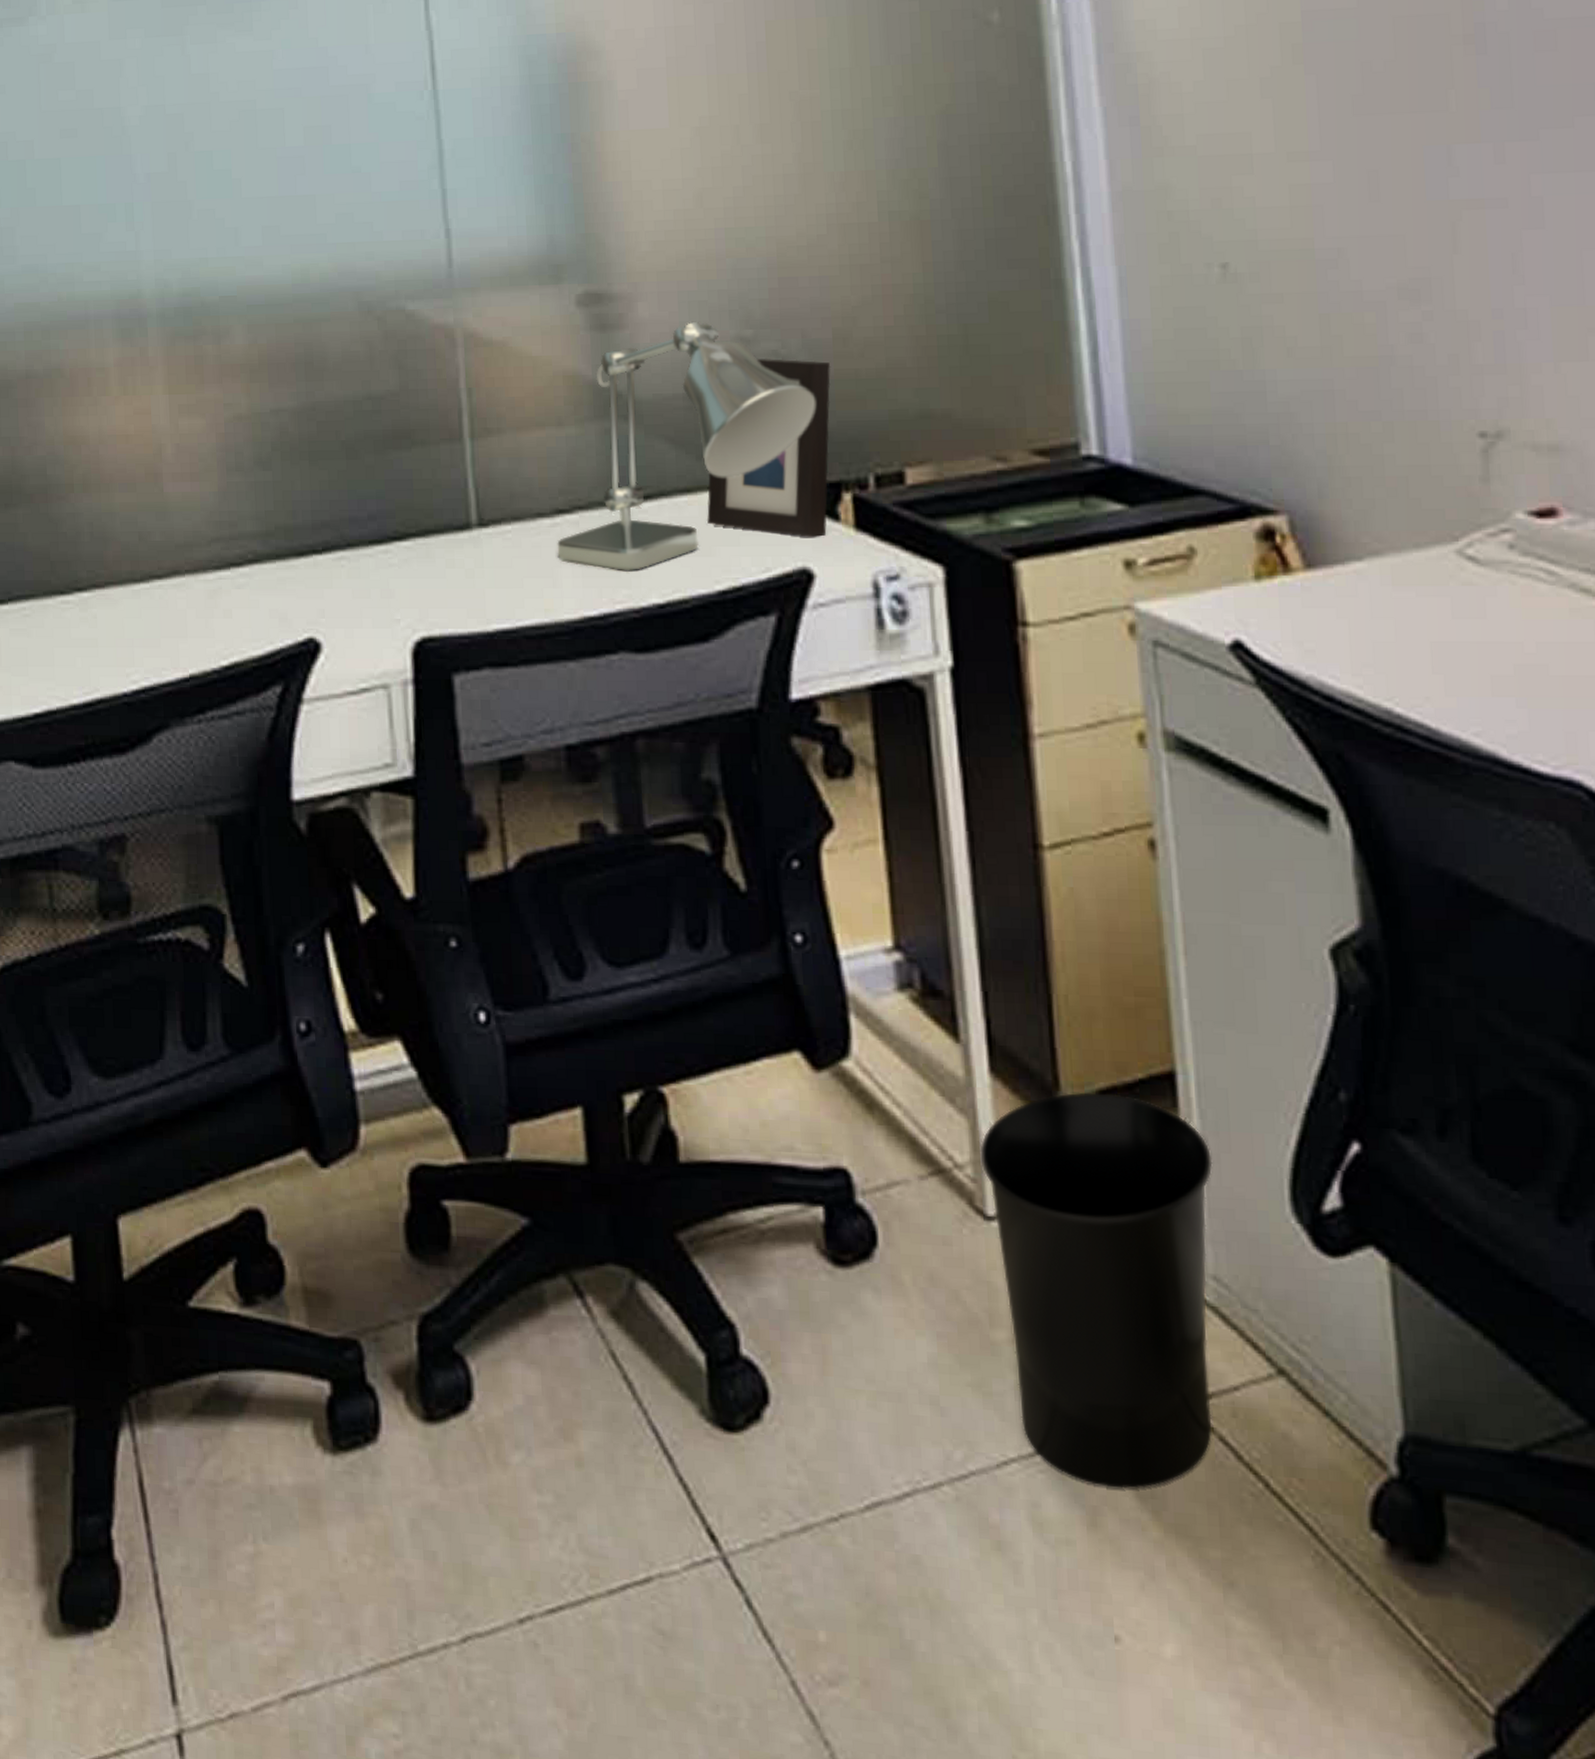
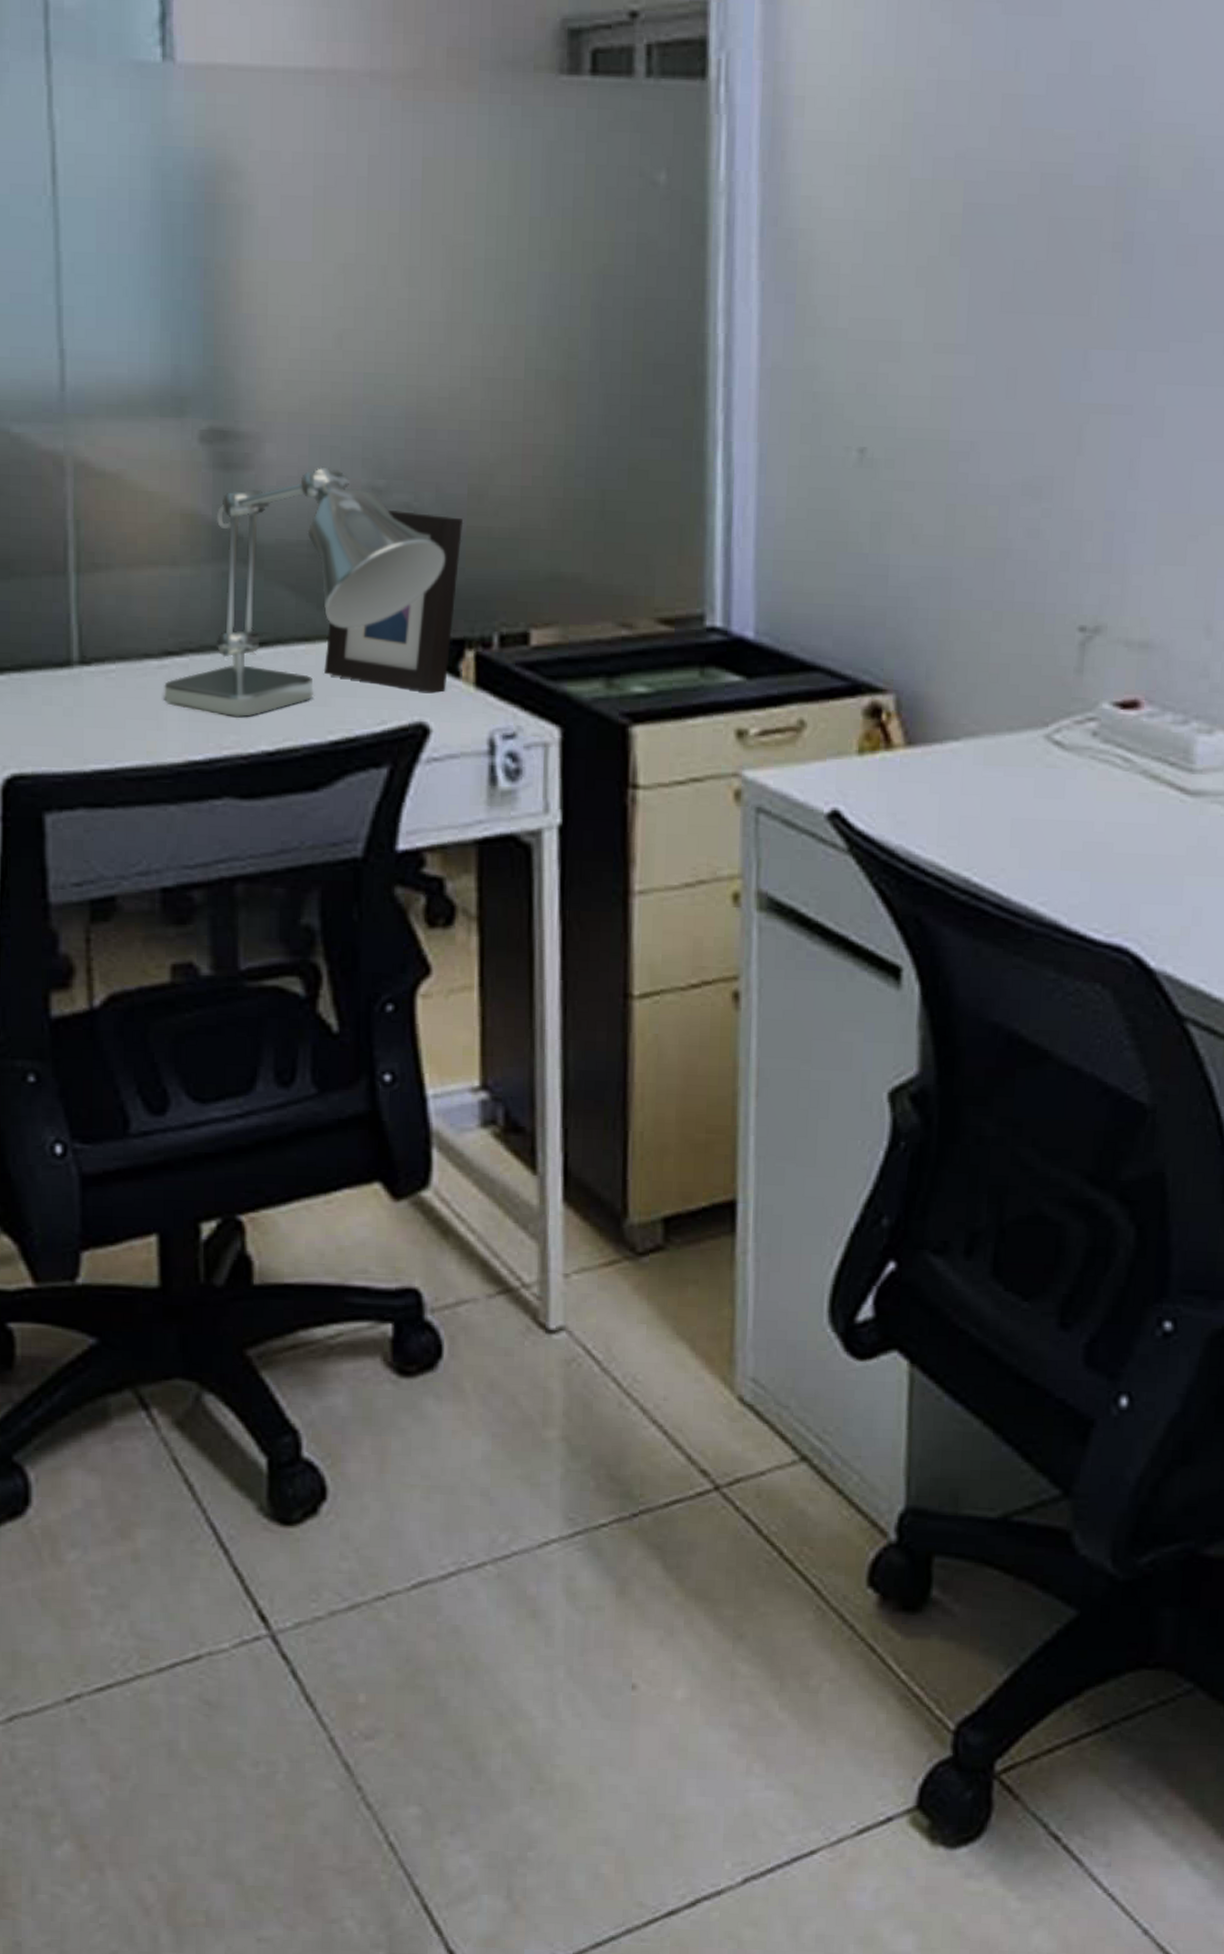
waste bin: present [980,1092,1213,1489] -> none [547,1219,762,1561]

